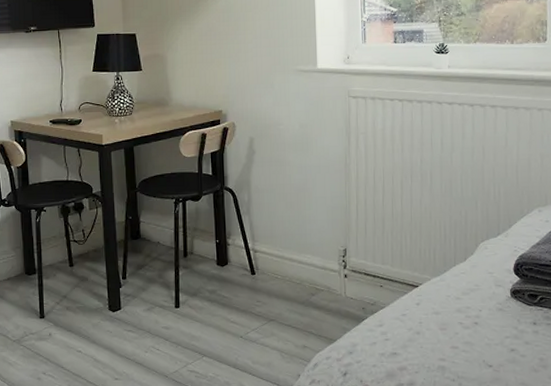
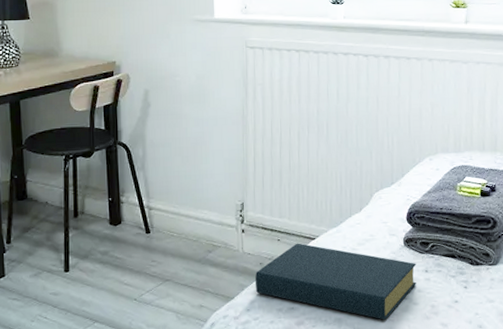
hardback book: none [357,290,524,370] -> present [255,243,417,320]

